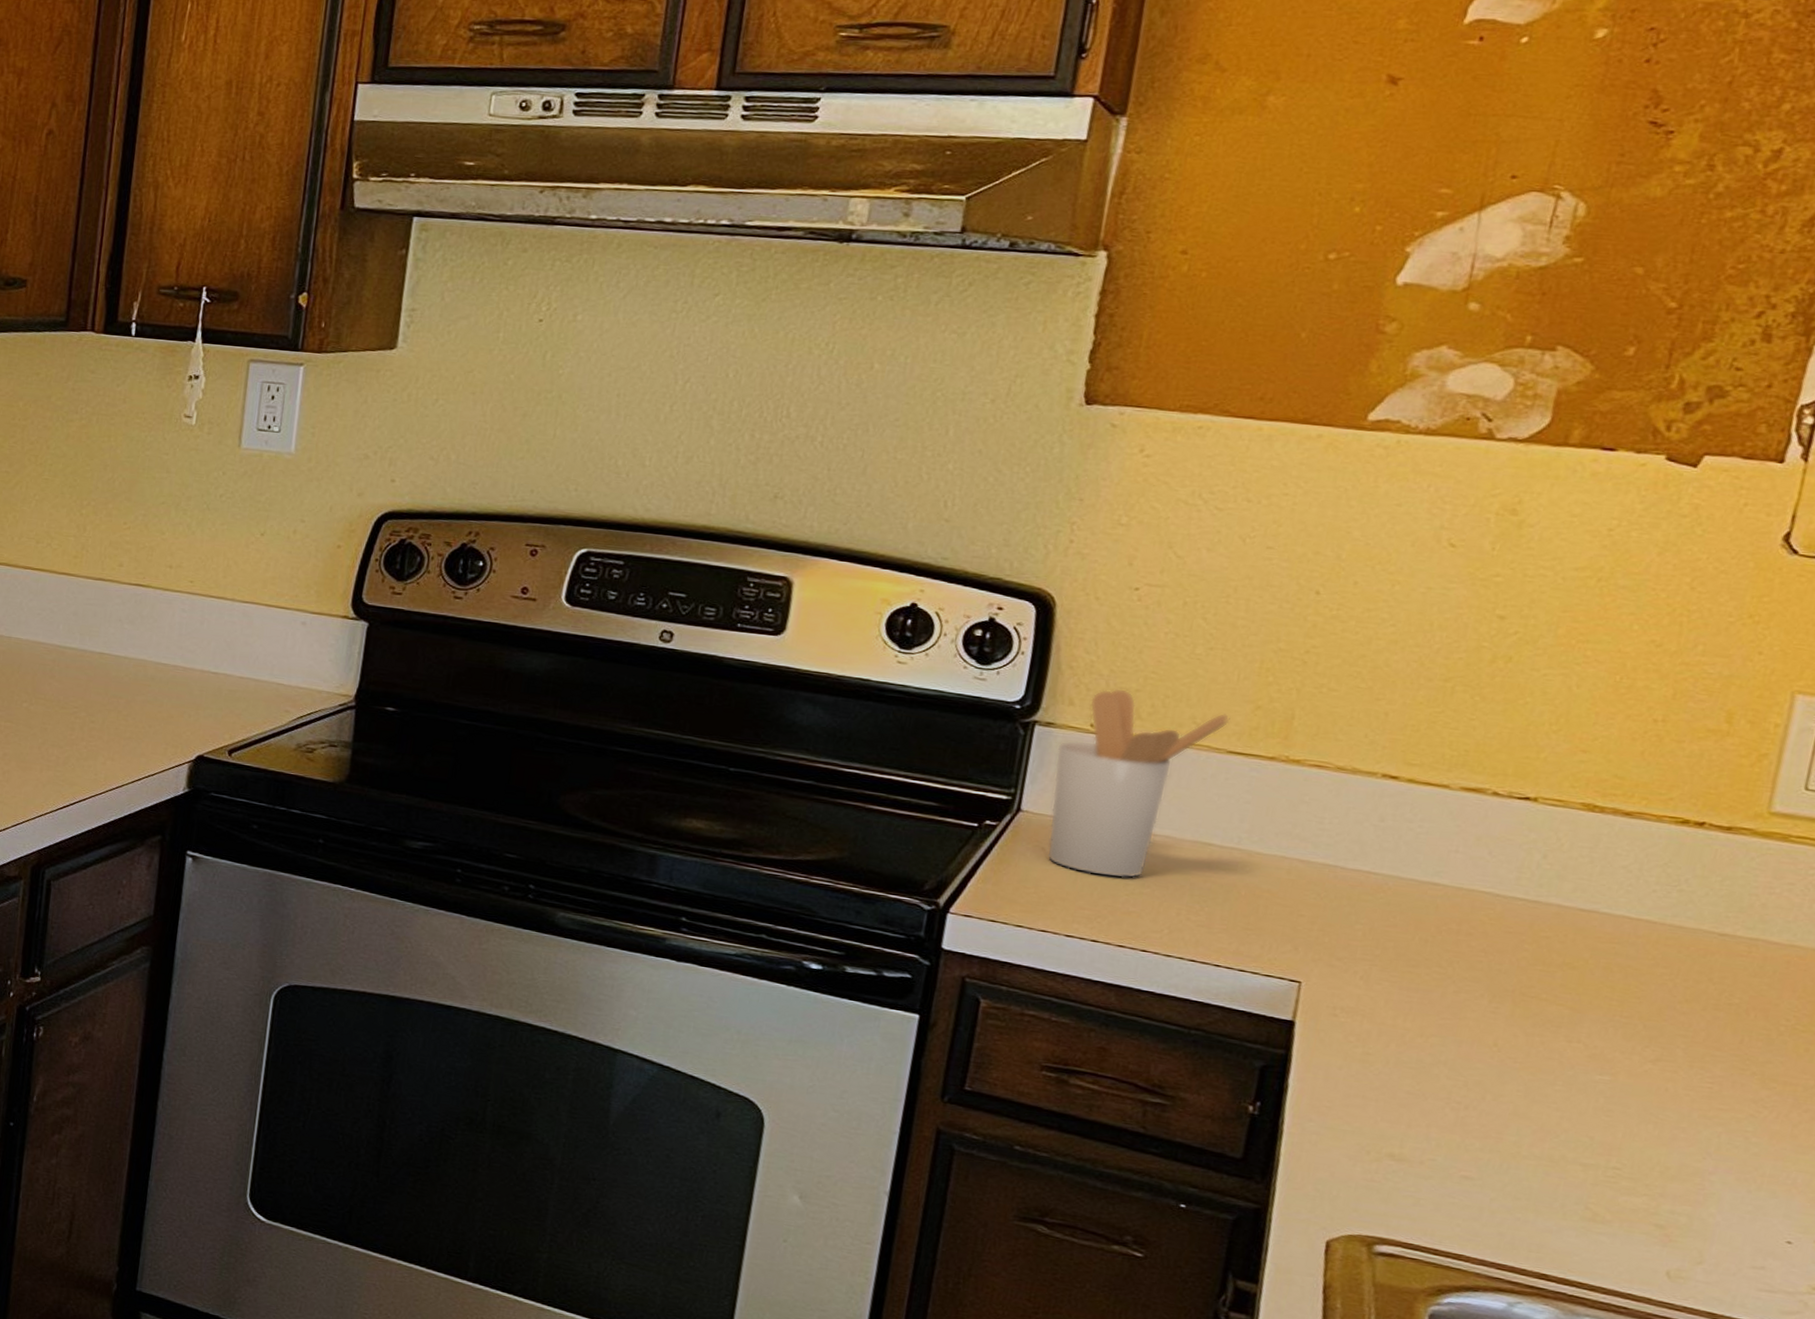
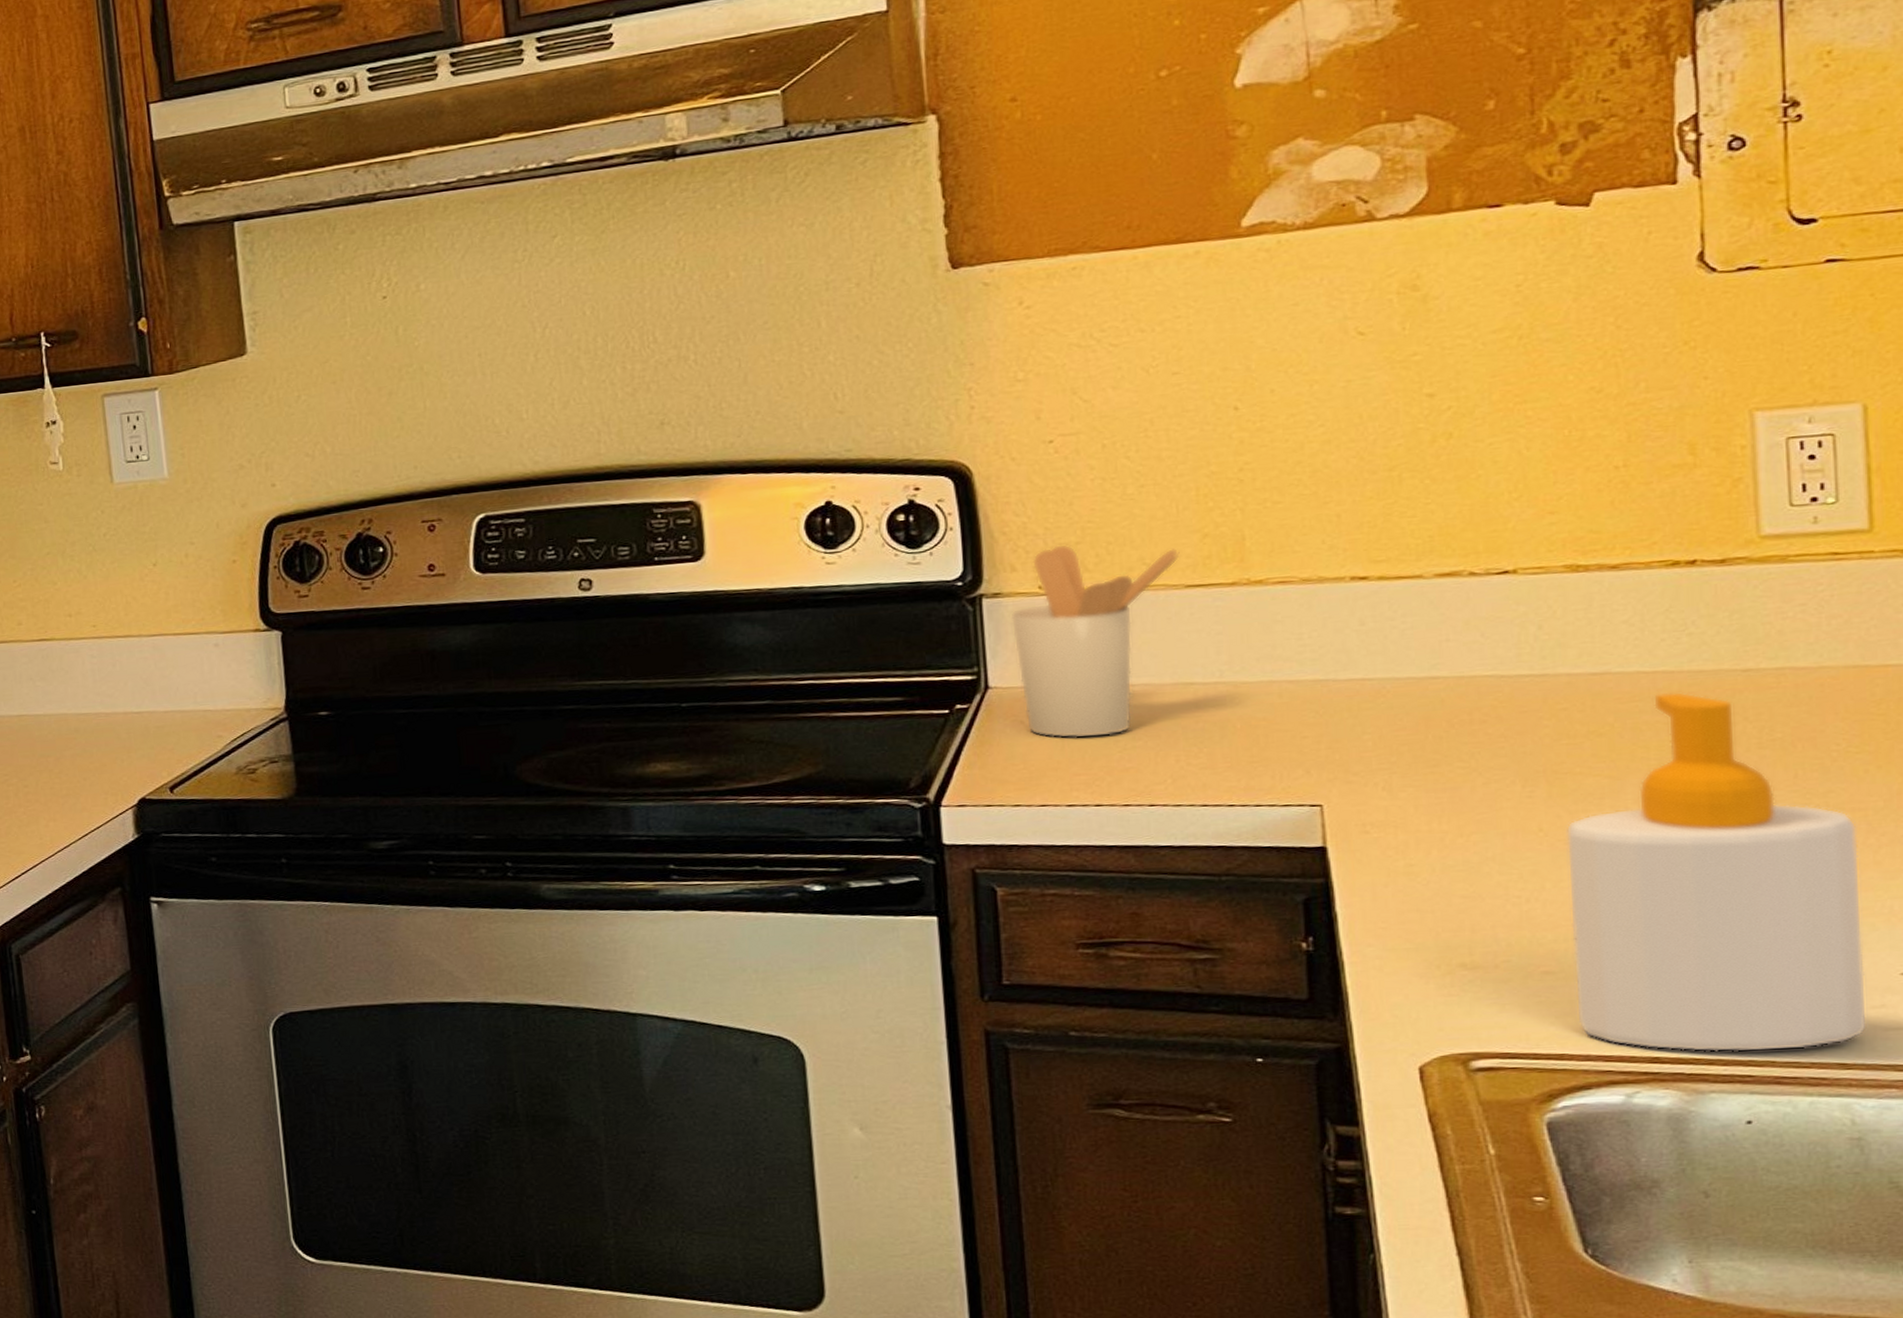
soap bottle: none [1482,939,1785,1295] -> present [1565,691,1868,1052]

